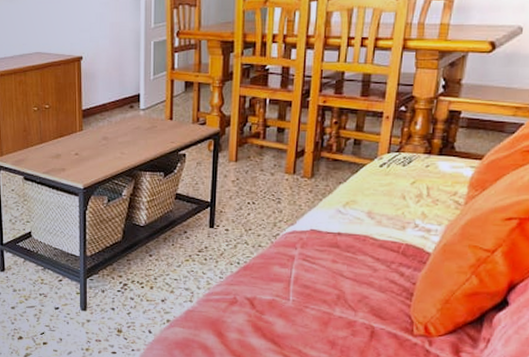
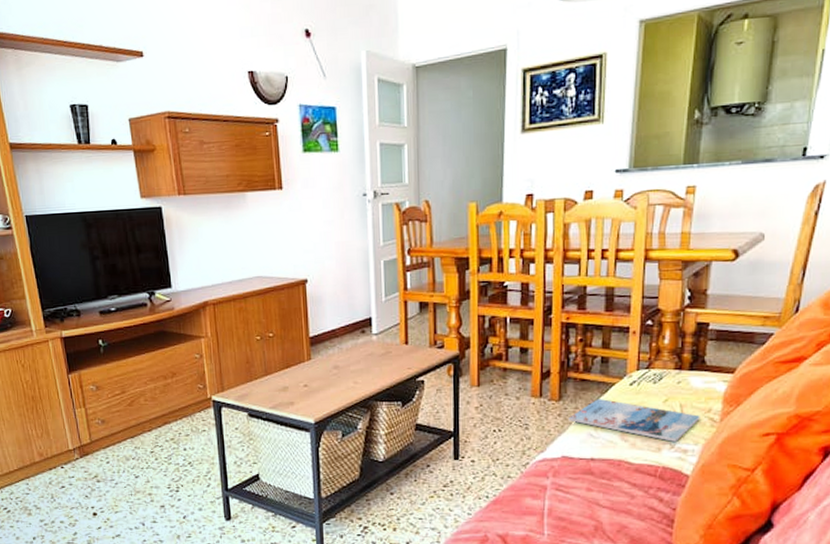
magazine: none [319,178,446,221] -> present [568,399,700,442]

